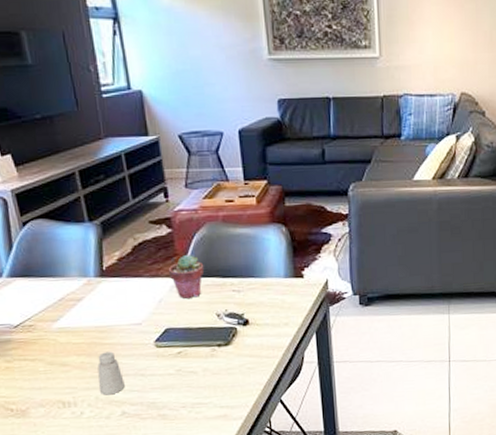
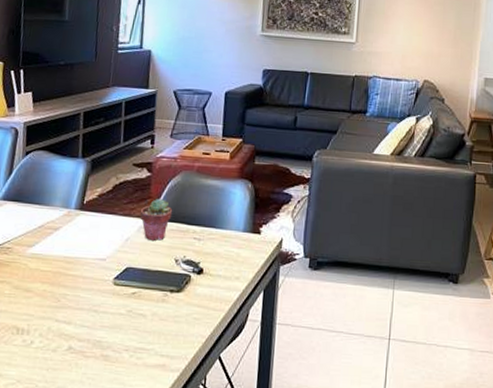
saltshaker: present [97,351,125,396] -> none [53,283,78,328]

